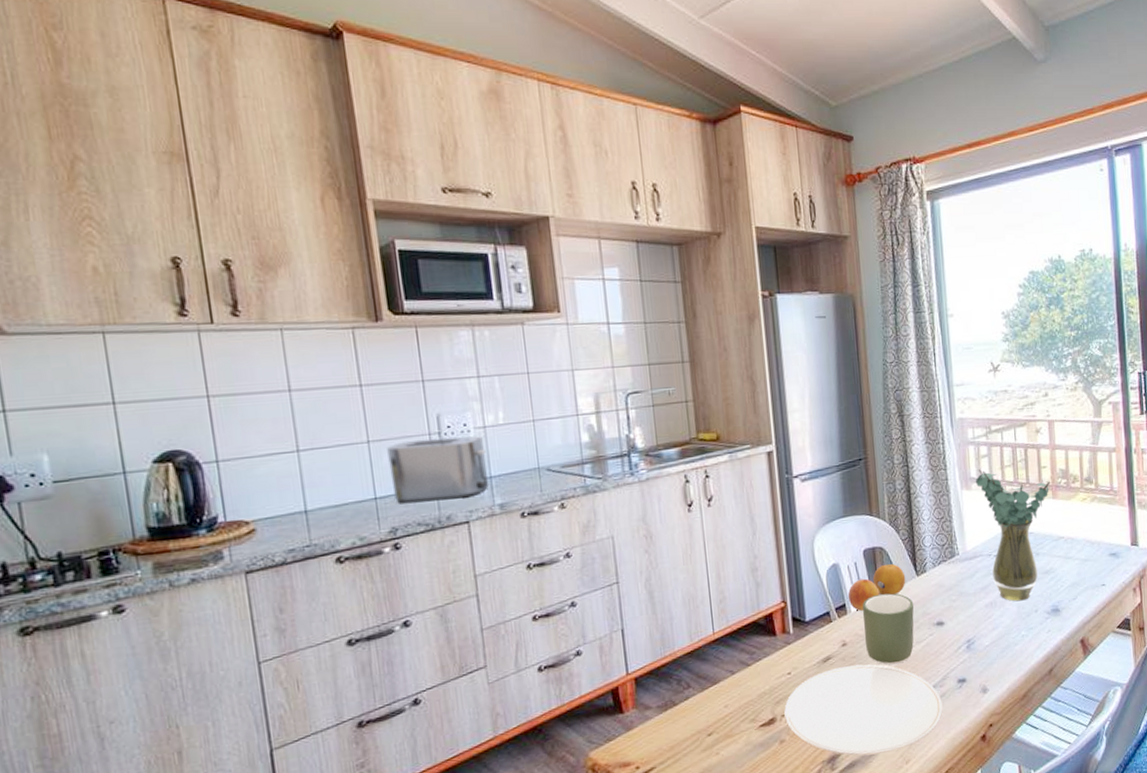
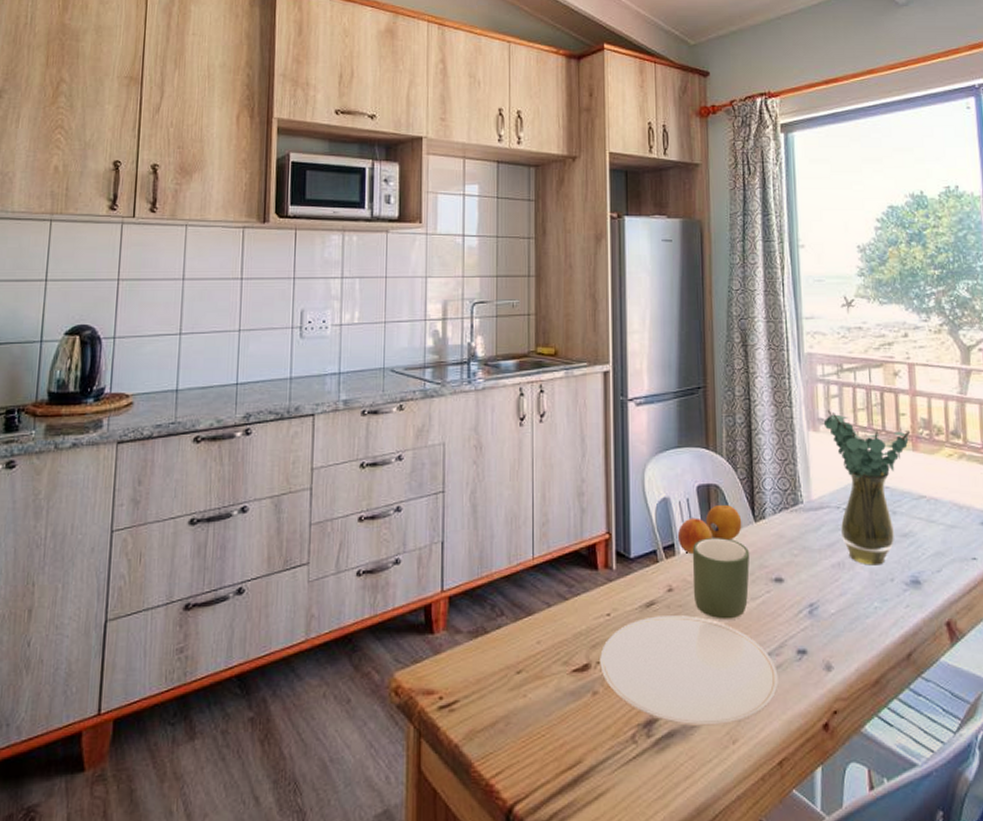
toaster: present [387,436,490,504] -> none [253,333,339,392]

